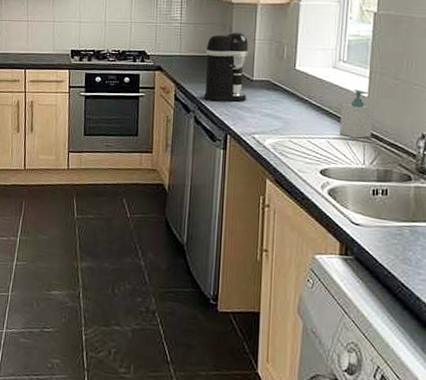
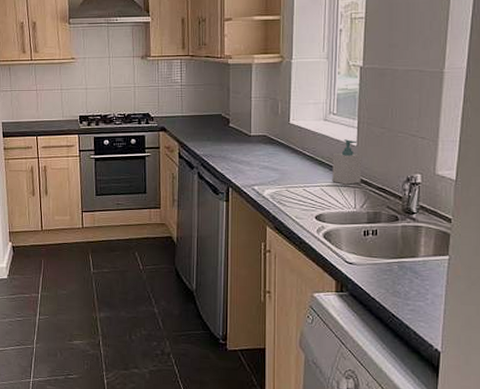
coffee maker: present [203,31,249,102] -> none [205,91,246,158]

